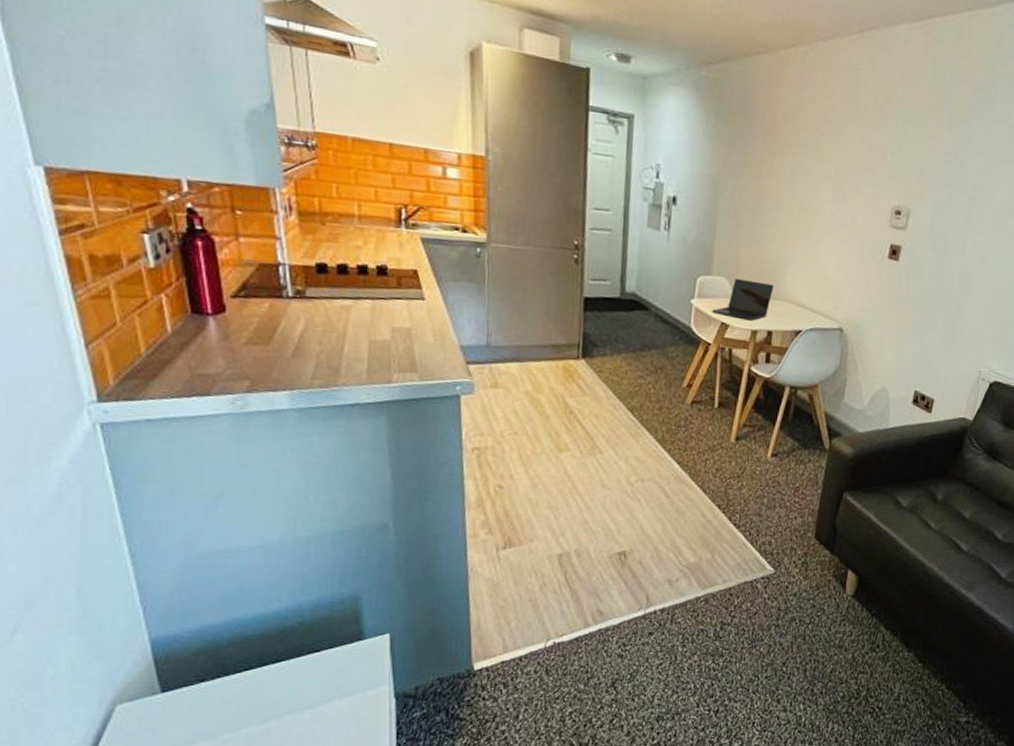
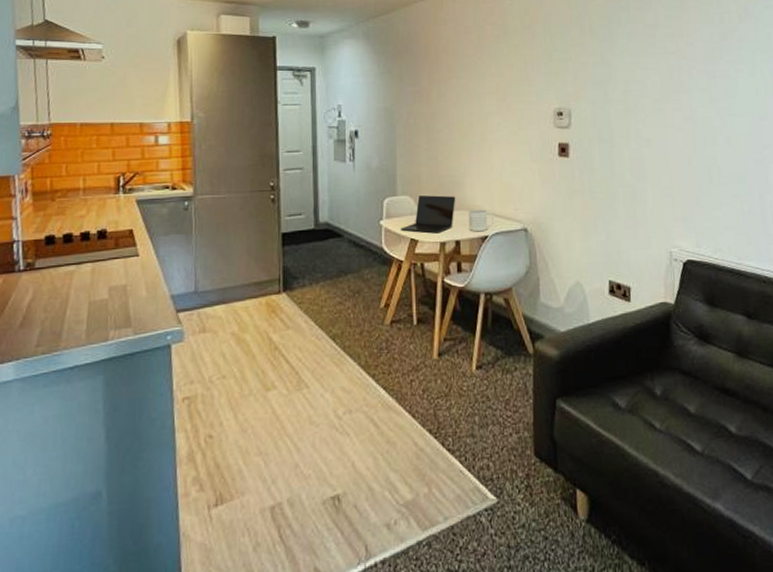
mug: none [783,301,810,326] -> present [468,209,493,232]

